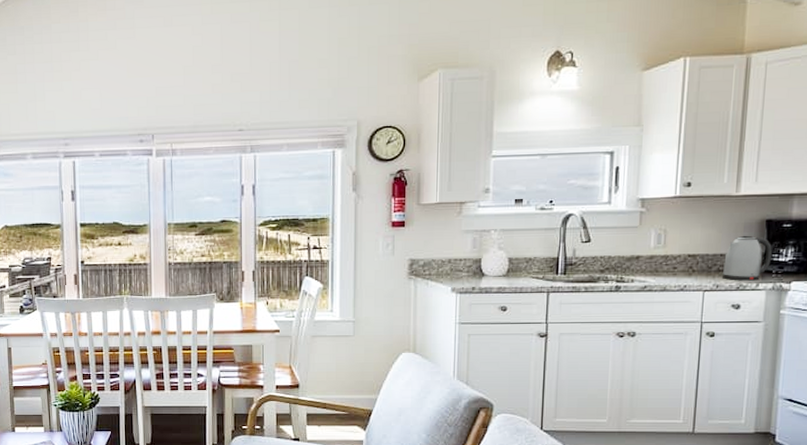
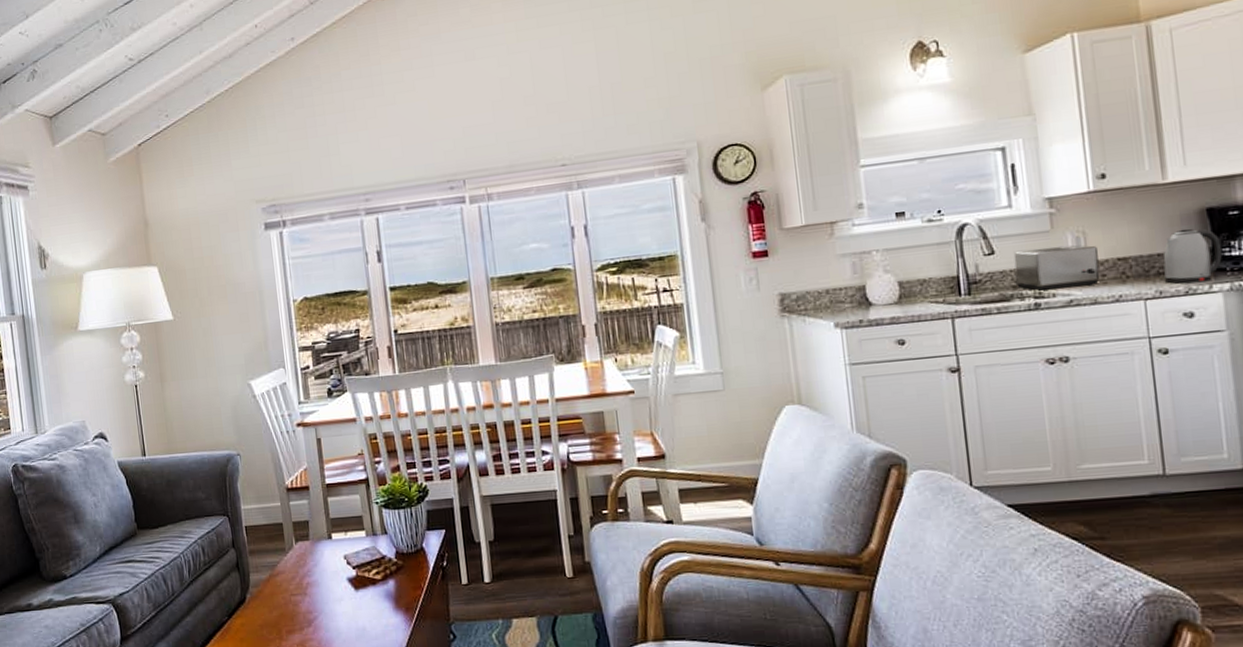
toaster: none [604,240,673,276] -> present [1014,245,1100,291]

